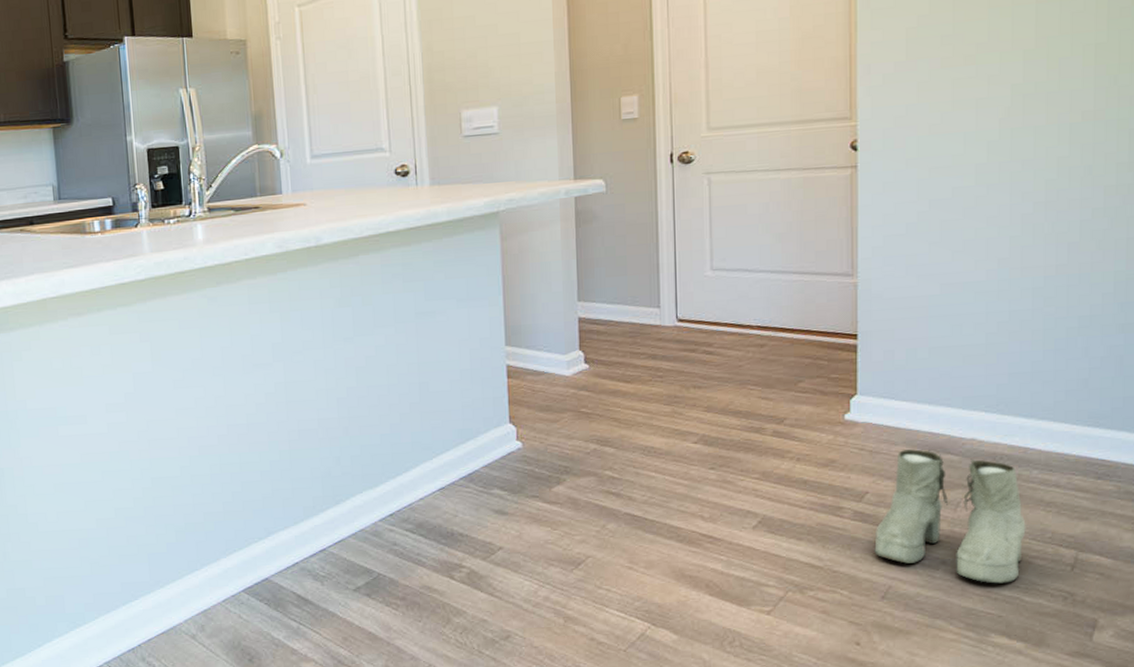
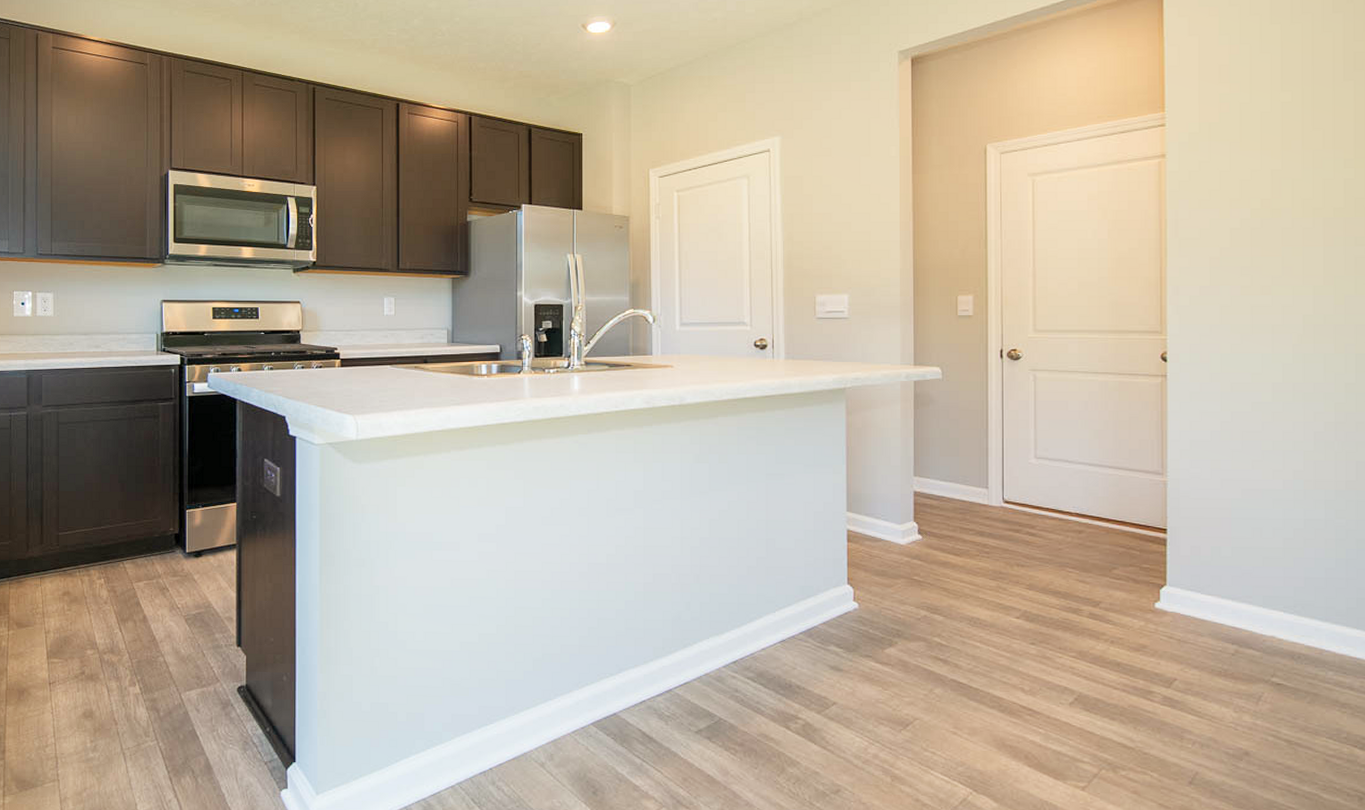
boots: present [874,449,1026,584] -> none [1182,641,1323,779]

